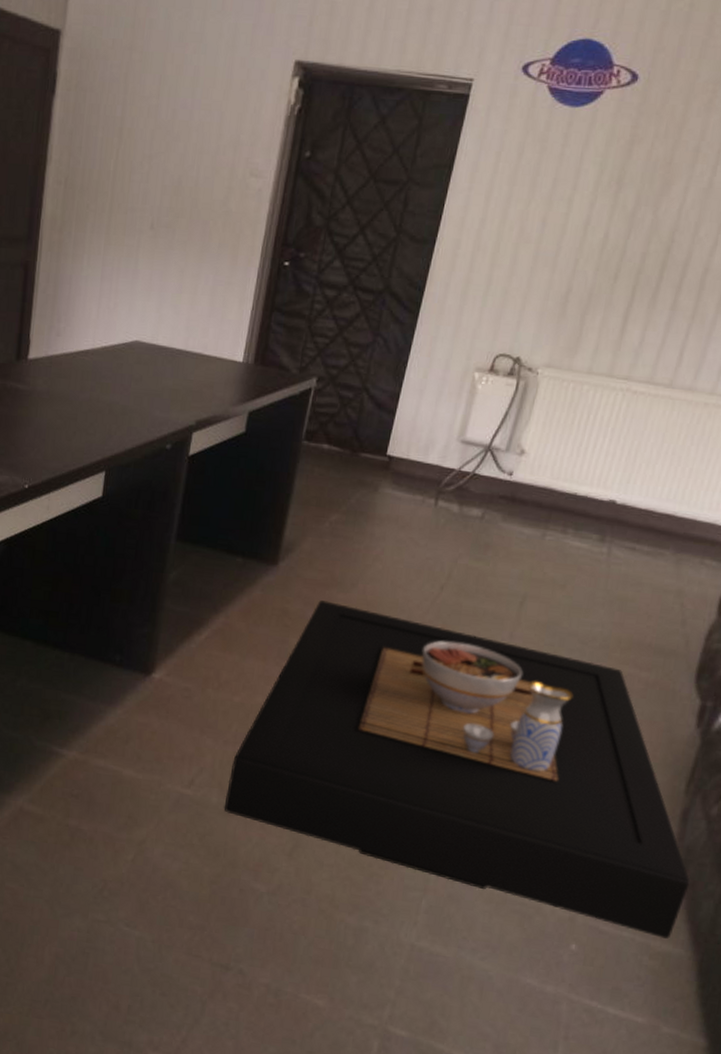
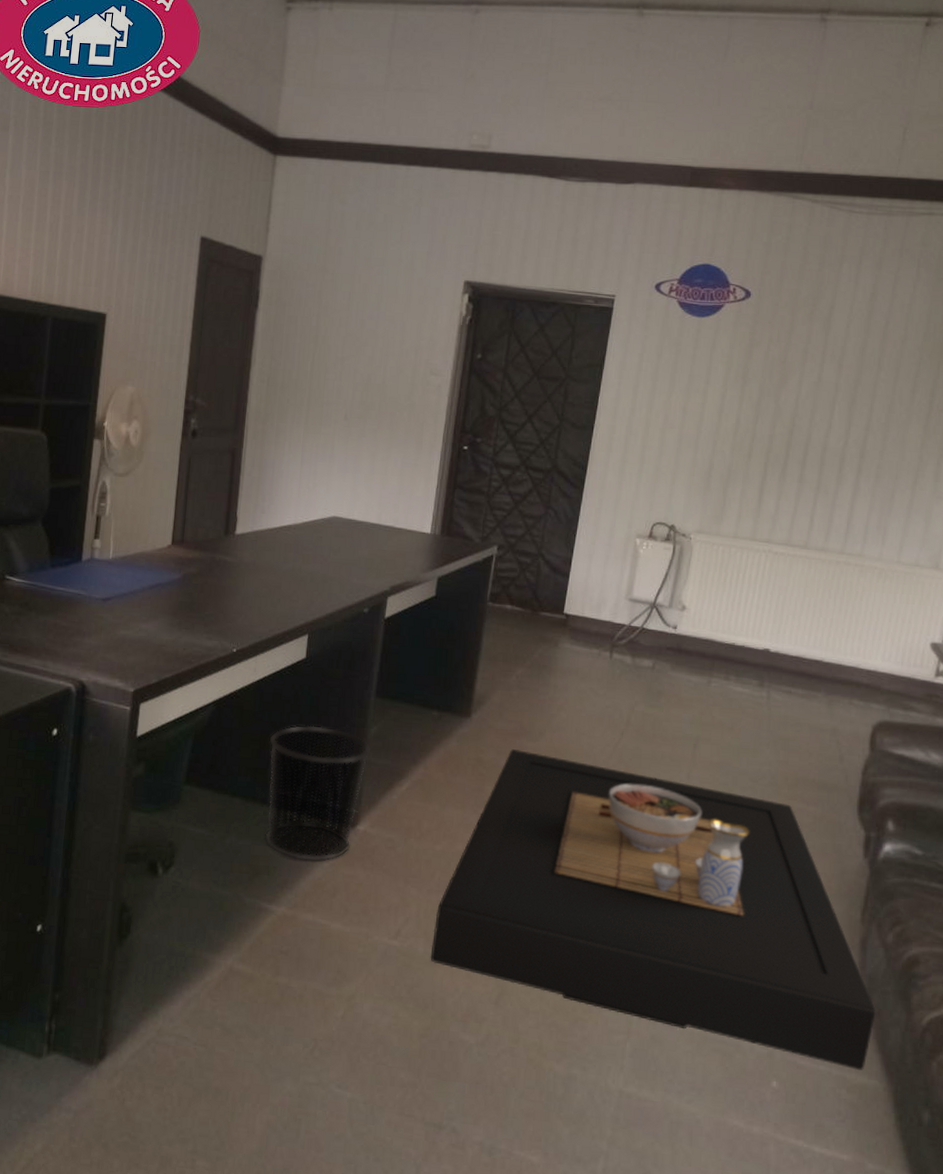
waste bin: none [57,568,170,708] -> present [266,725,371,862]

